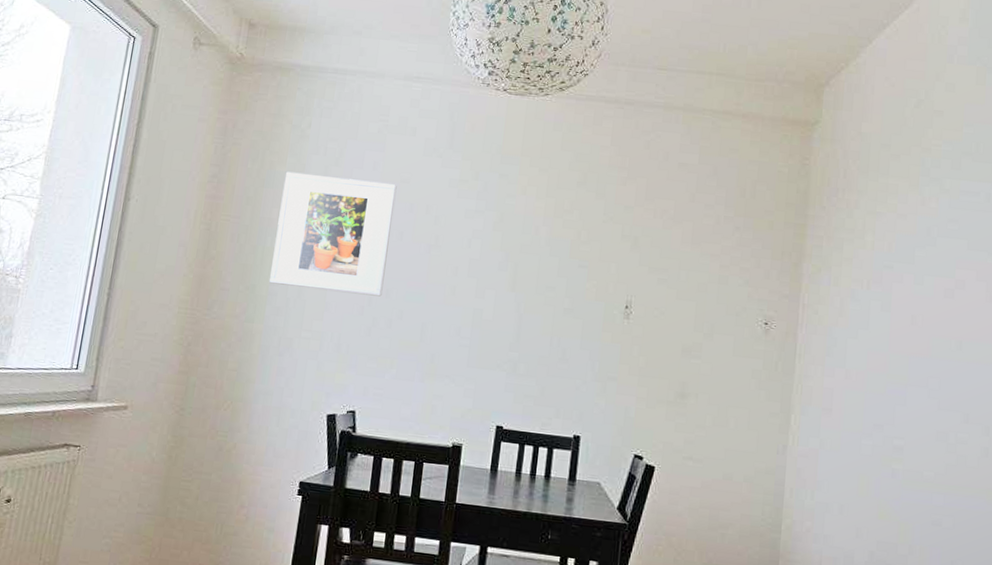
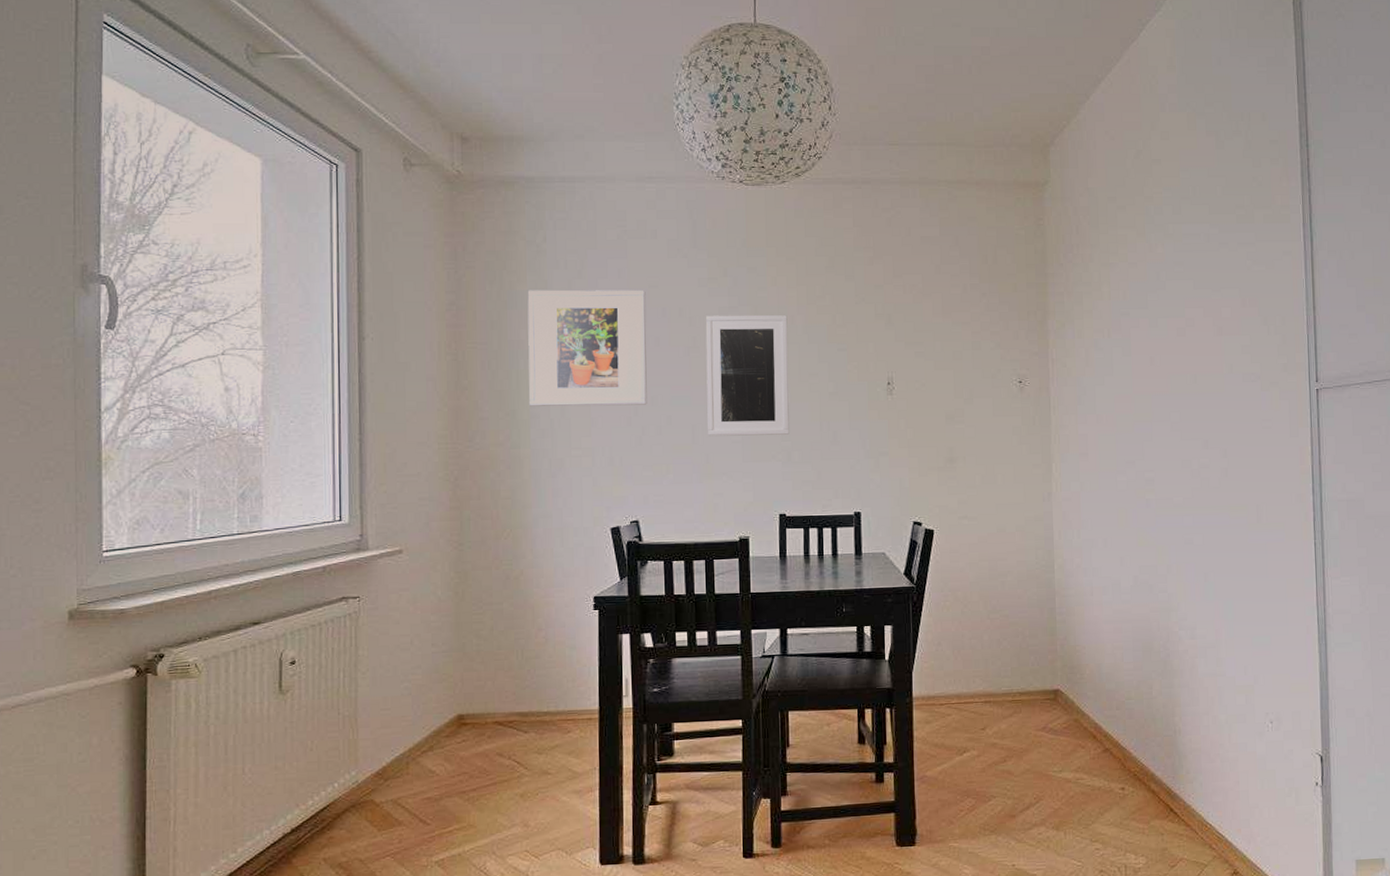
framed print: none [437,216,533,345] -> present [705,314,790,437]

